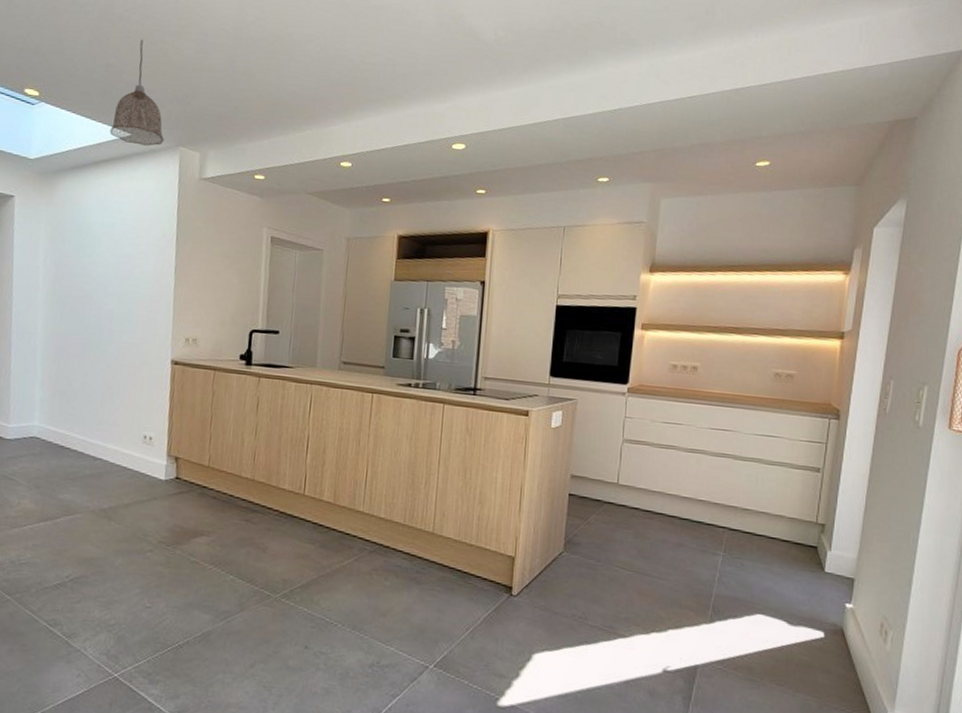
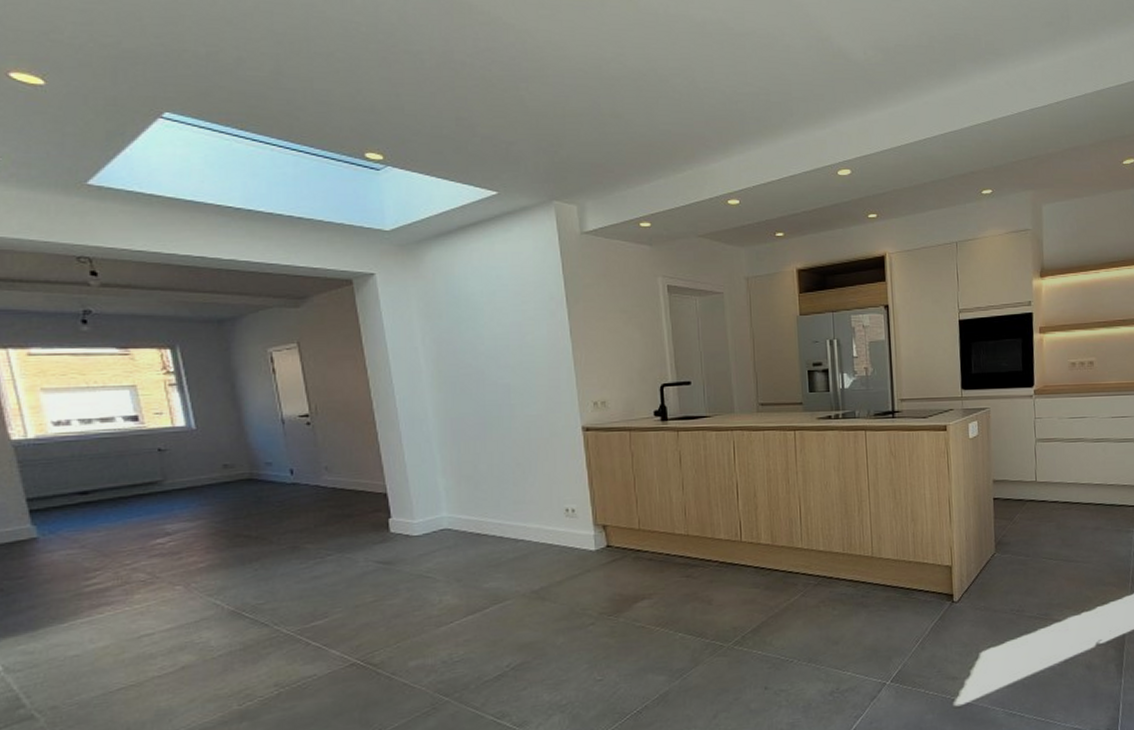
pendant lamp: present [109,39,165,146] -> none [472,86,536,203]

